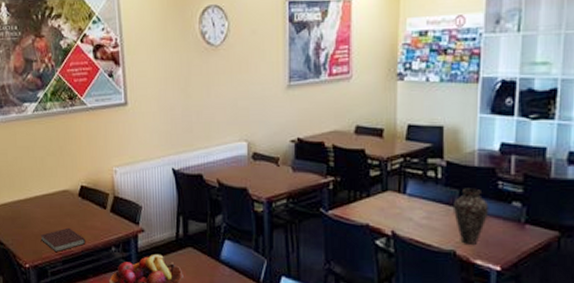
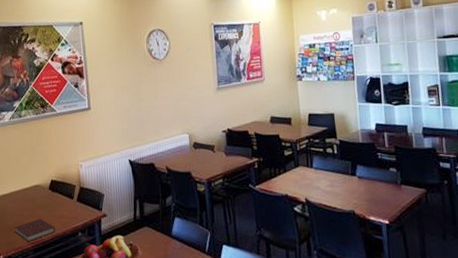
vase: present [454,188,489,244] -> none [348,159,375,205]

